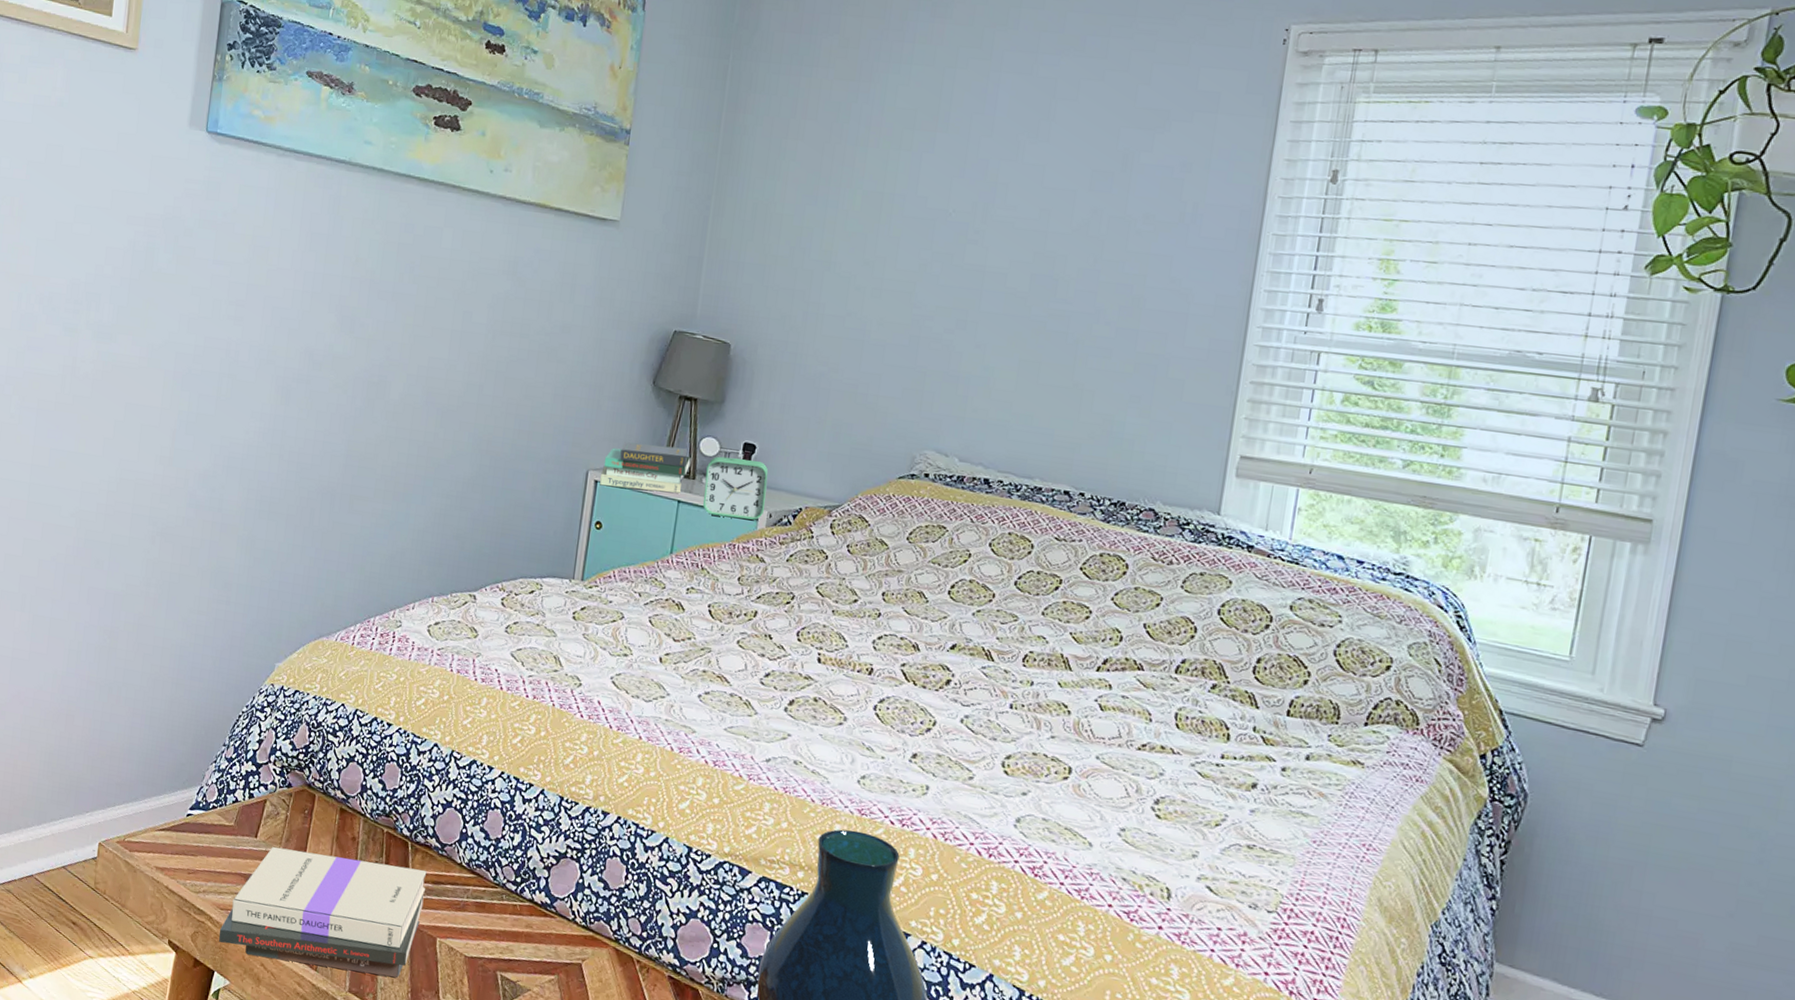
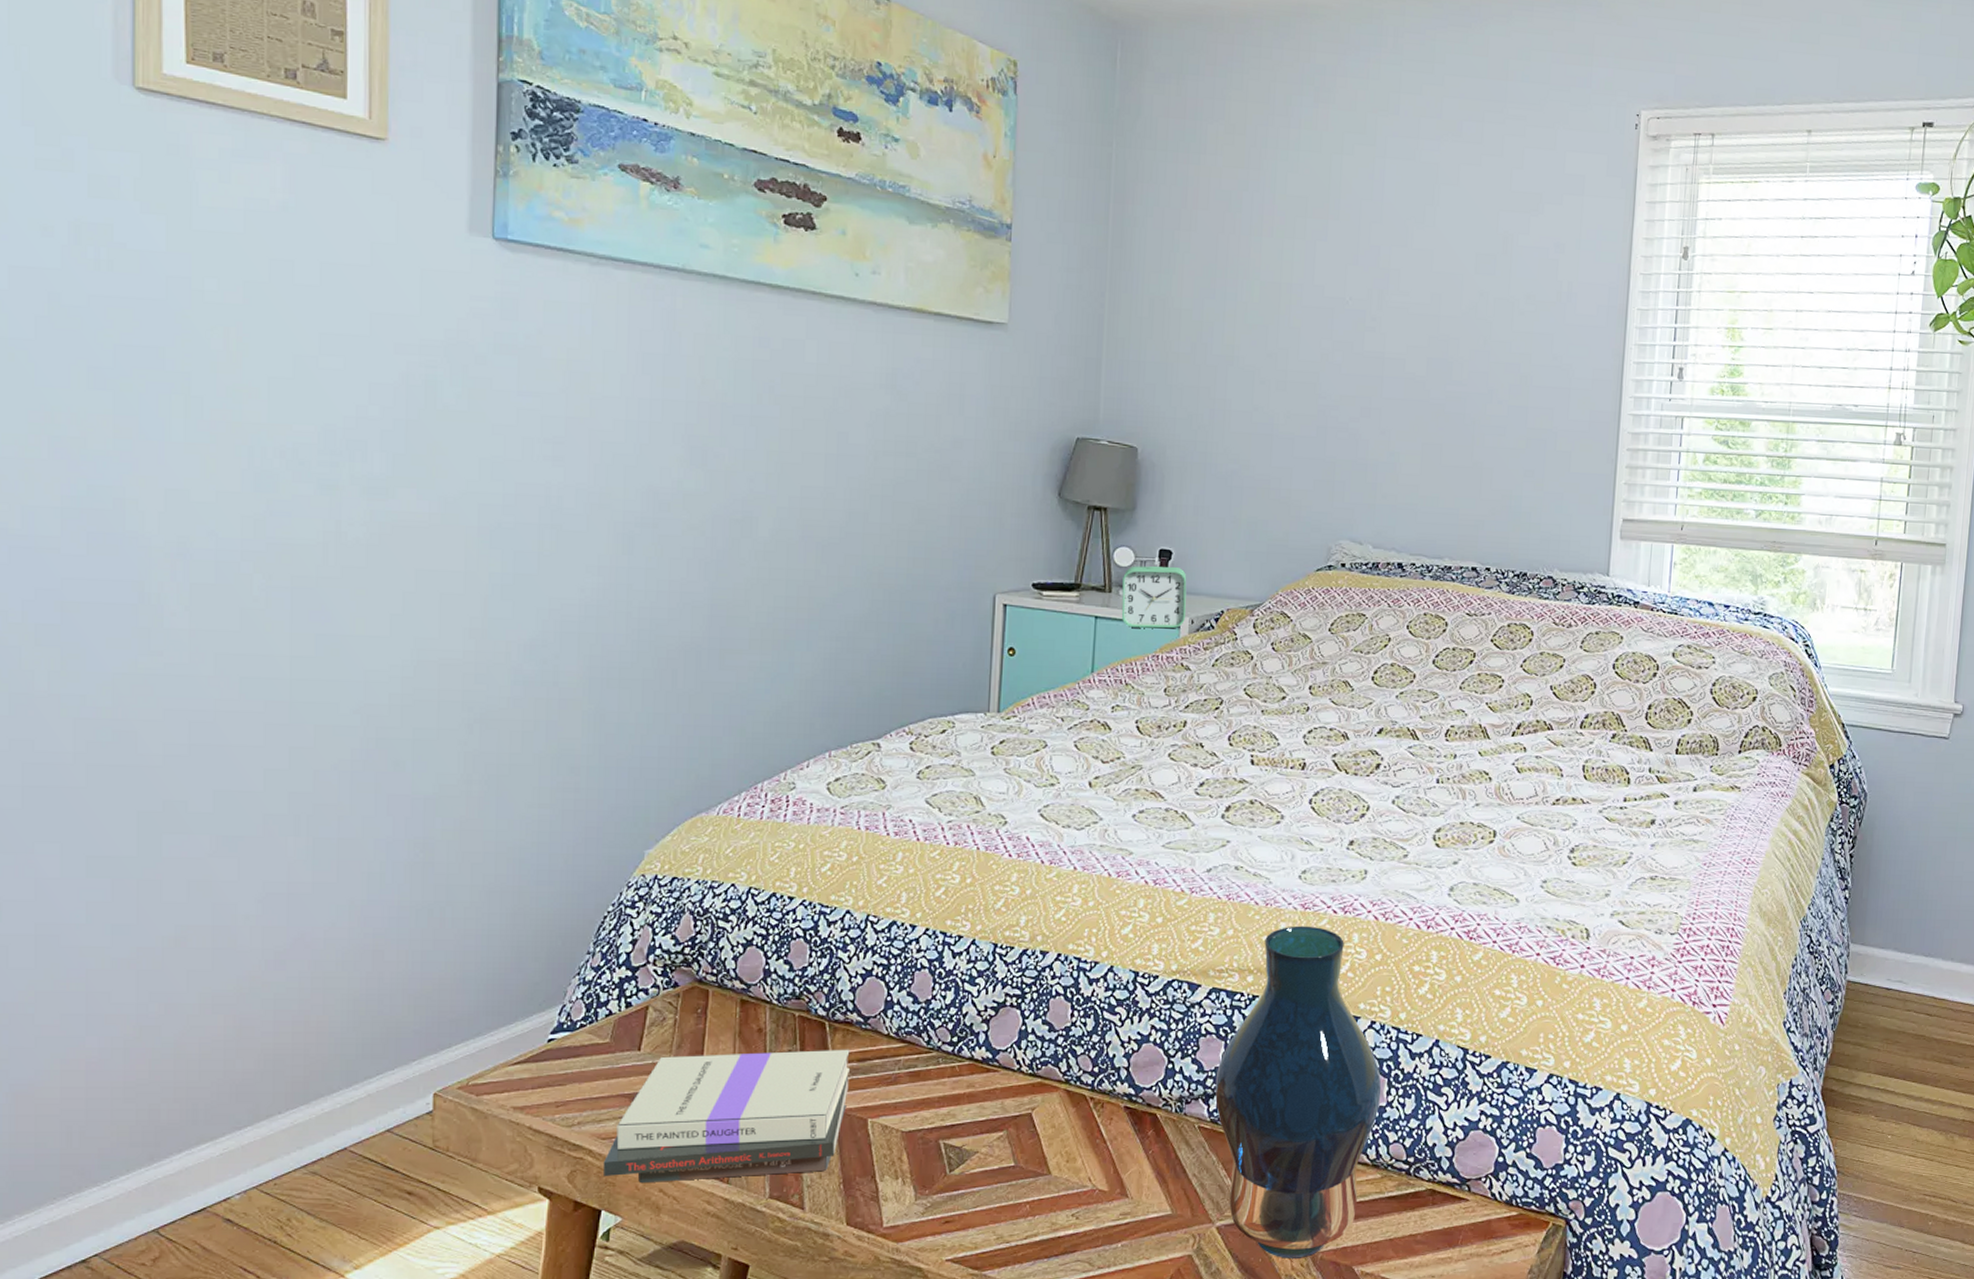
books: present [599,441,691,493] -> none [1008,560,1105,610]

